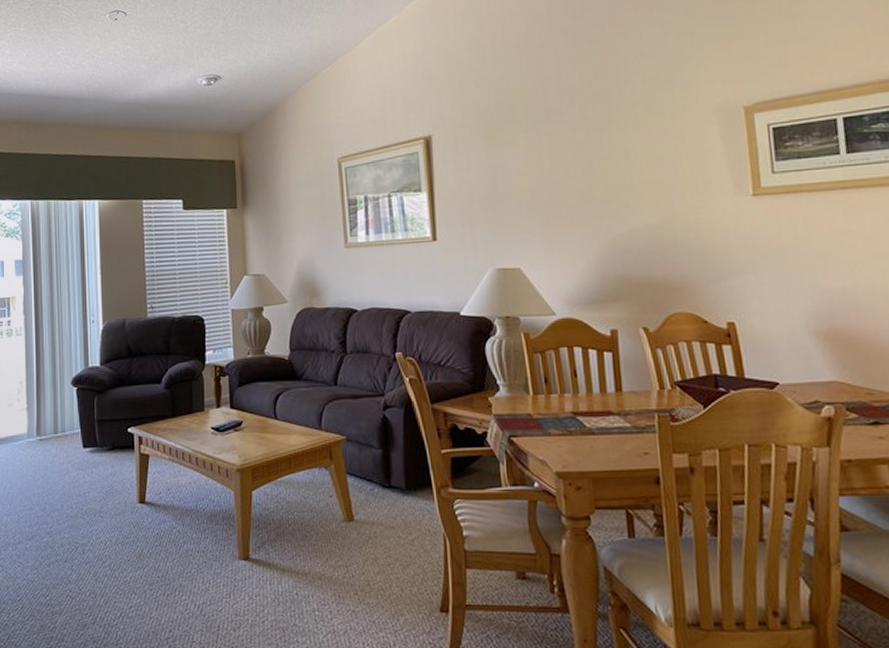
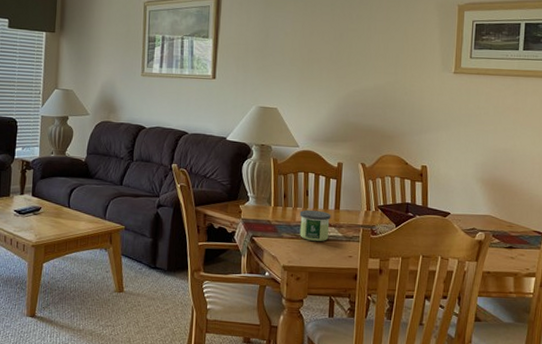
candle: none [568,395,613,437] -> present [299,209,331,242]

